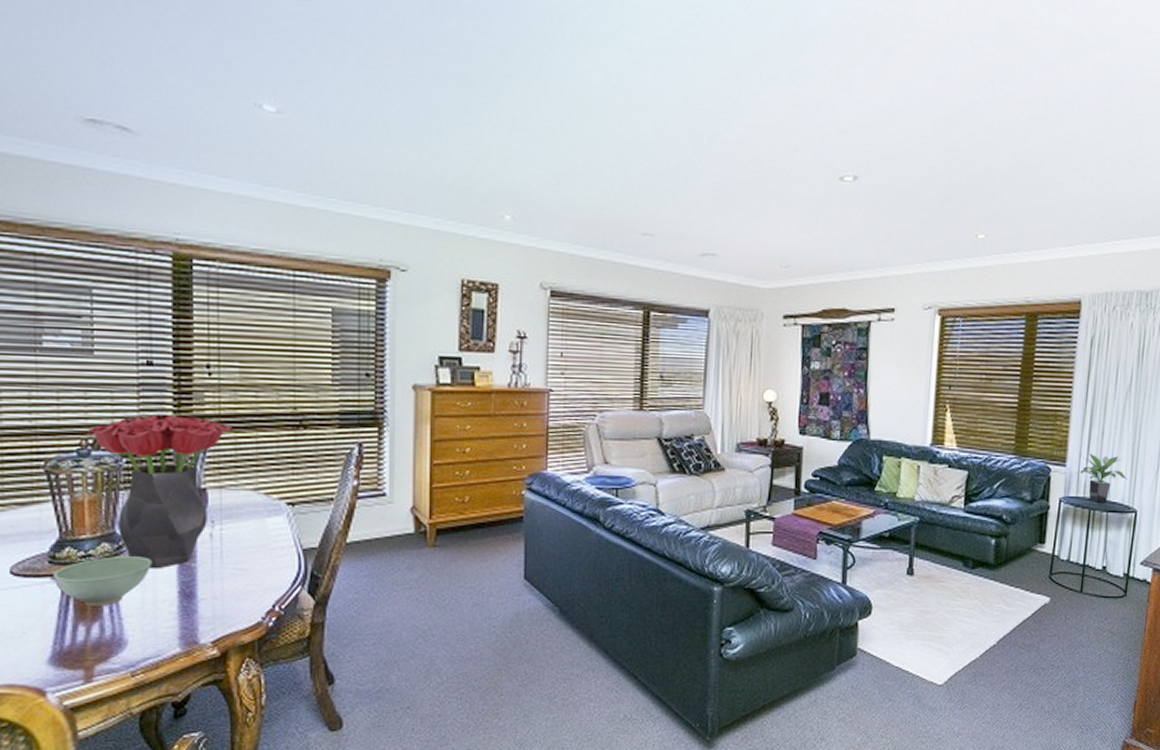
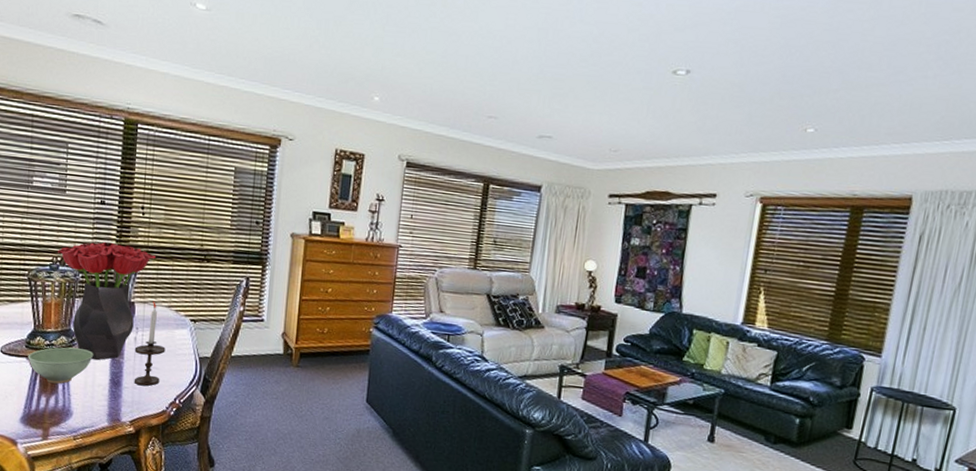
candlestick: none [211,484,255,595] -> present [134,301,166,386]
potted plant: present [1075,454,1127,504] -> none [891,347,948,398]

